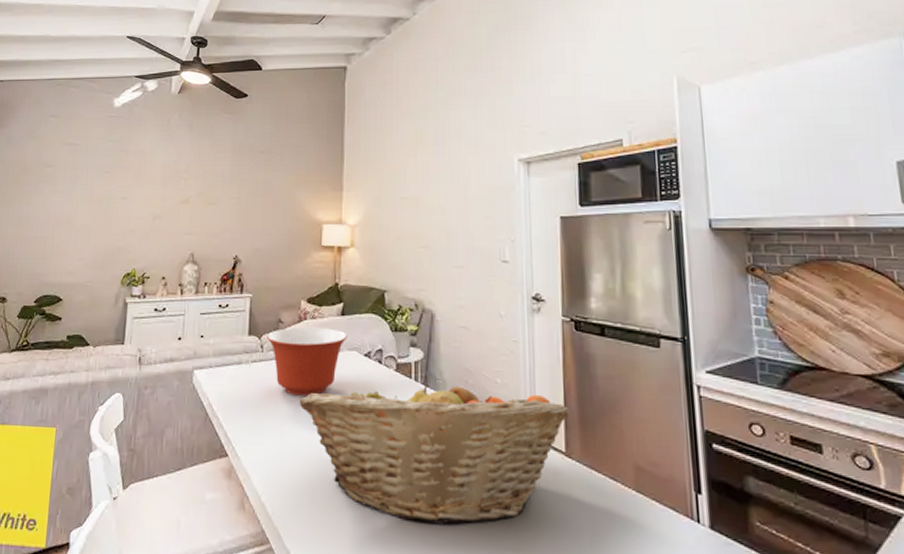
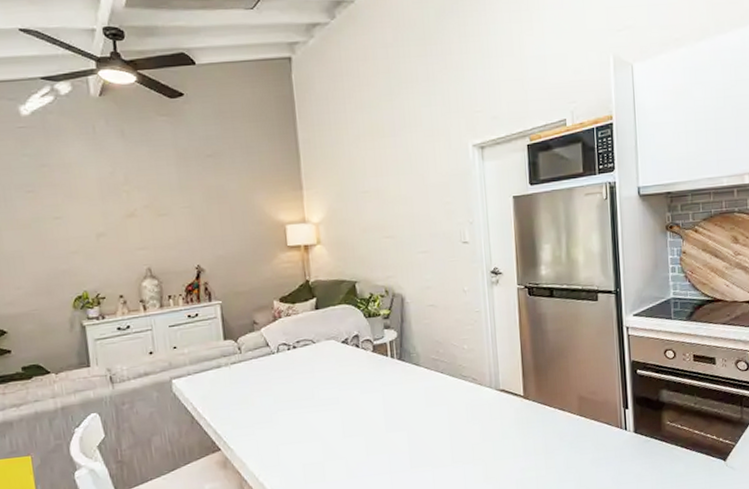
mixing bowl: present [266,327,348,396] -> none [243,322,324,388]
fruit basket: present [299,375,569,525] -> none [283,351,526,472]

